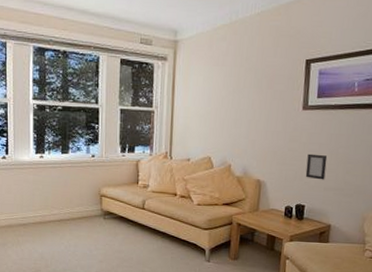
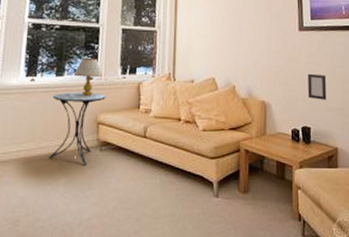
side table: none [60,168,107,231] -> present [48,91,106,166]
table lamp: none [77,137,103,172] -> present [73,57,103,96]

